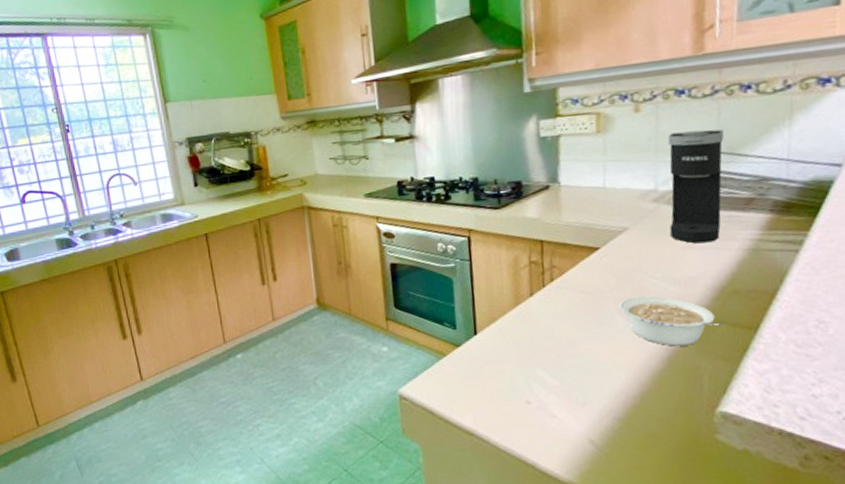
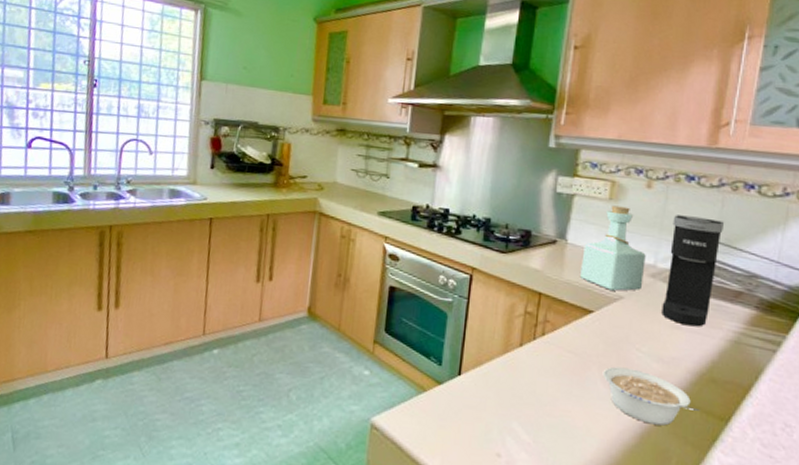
bottle: none [578,136,647,224] -> present [581,205,646,291]

